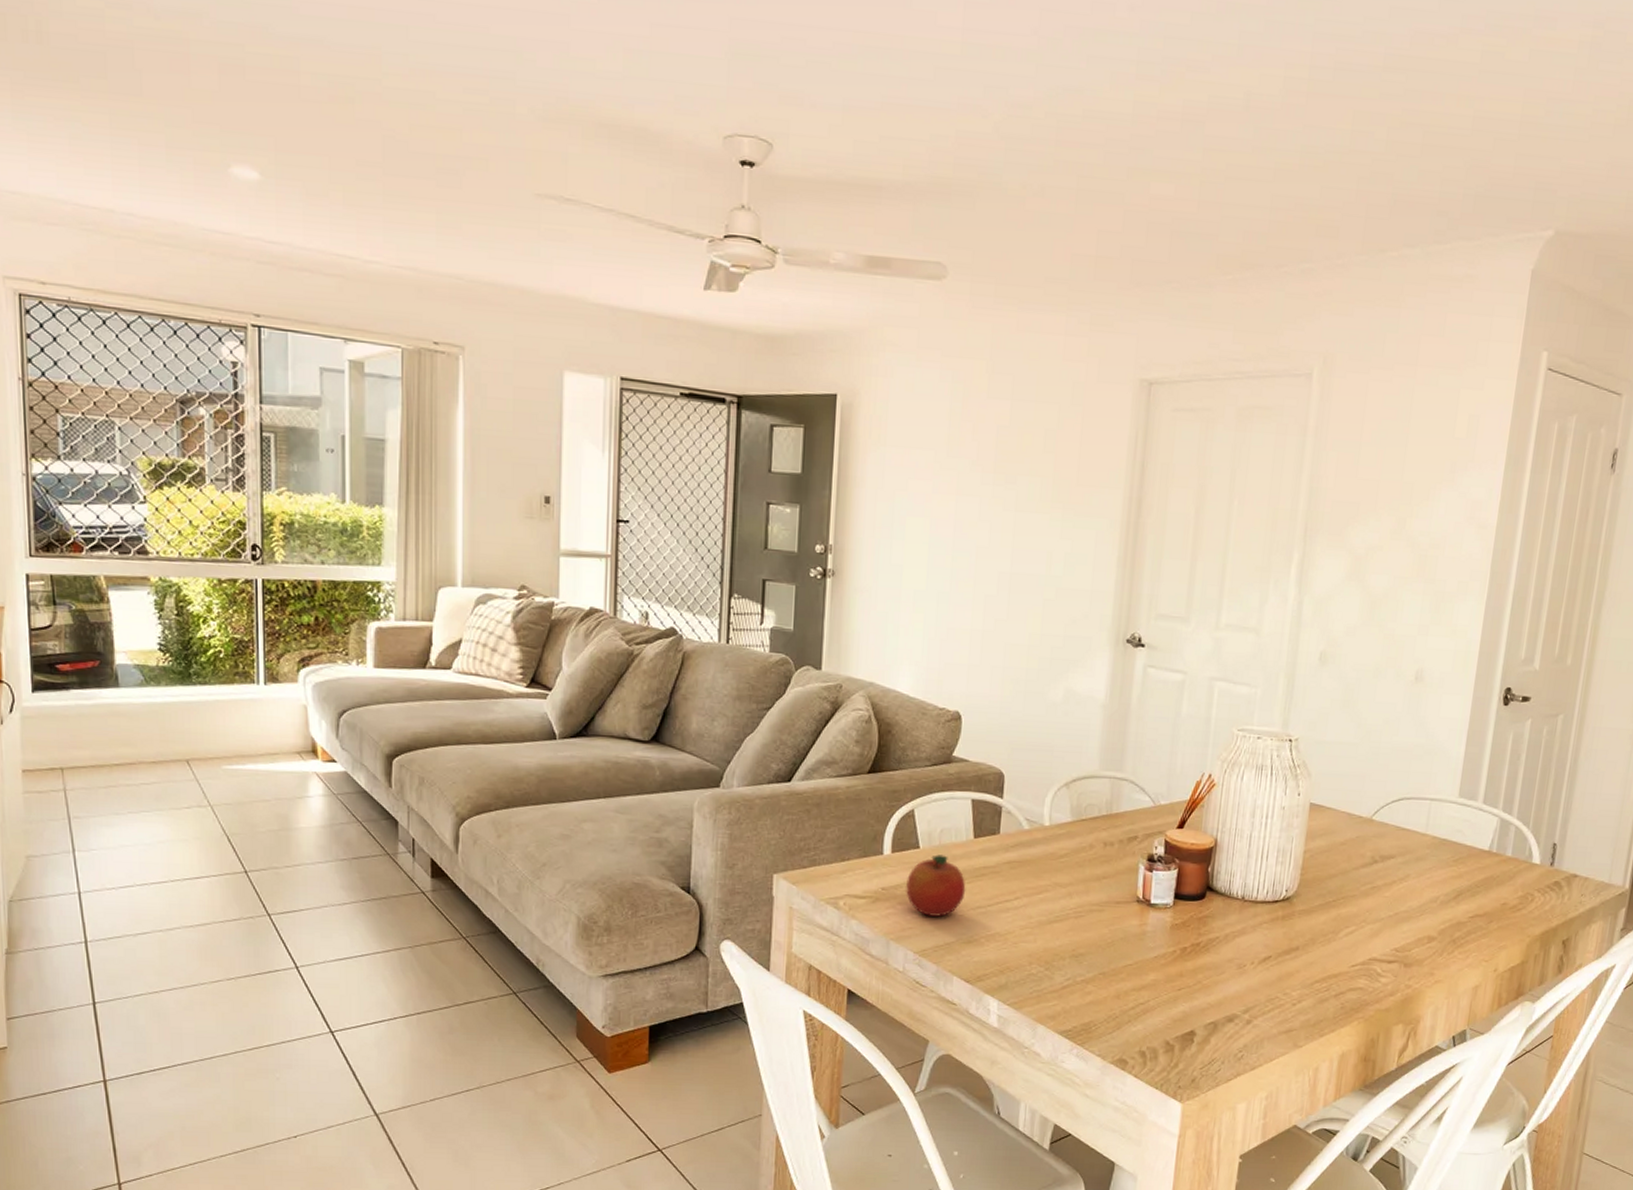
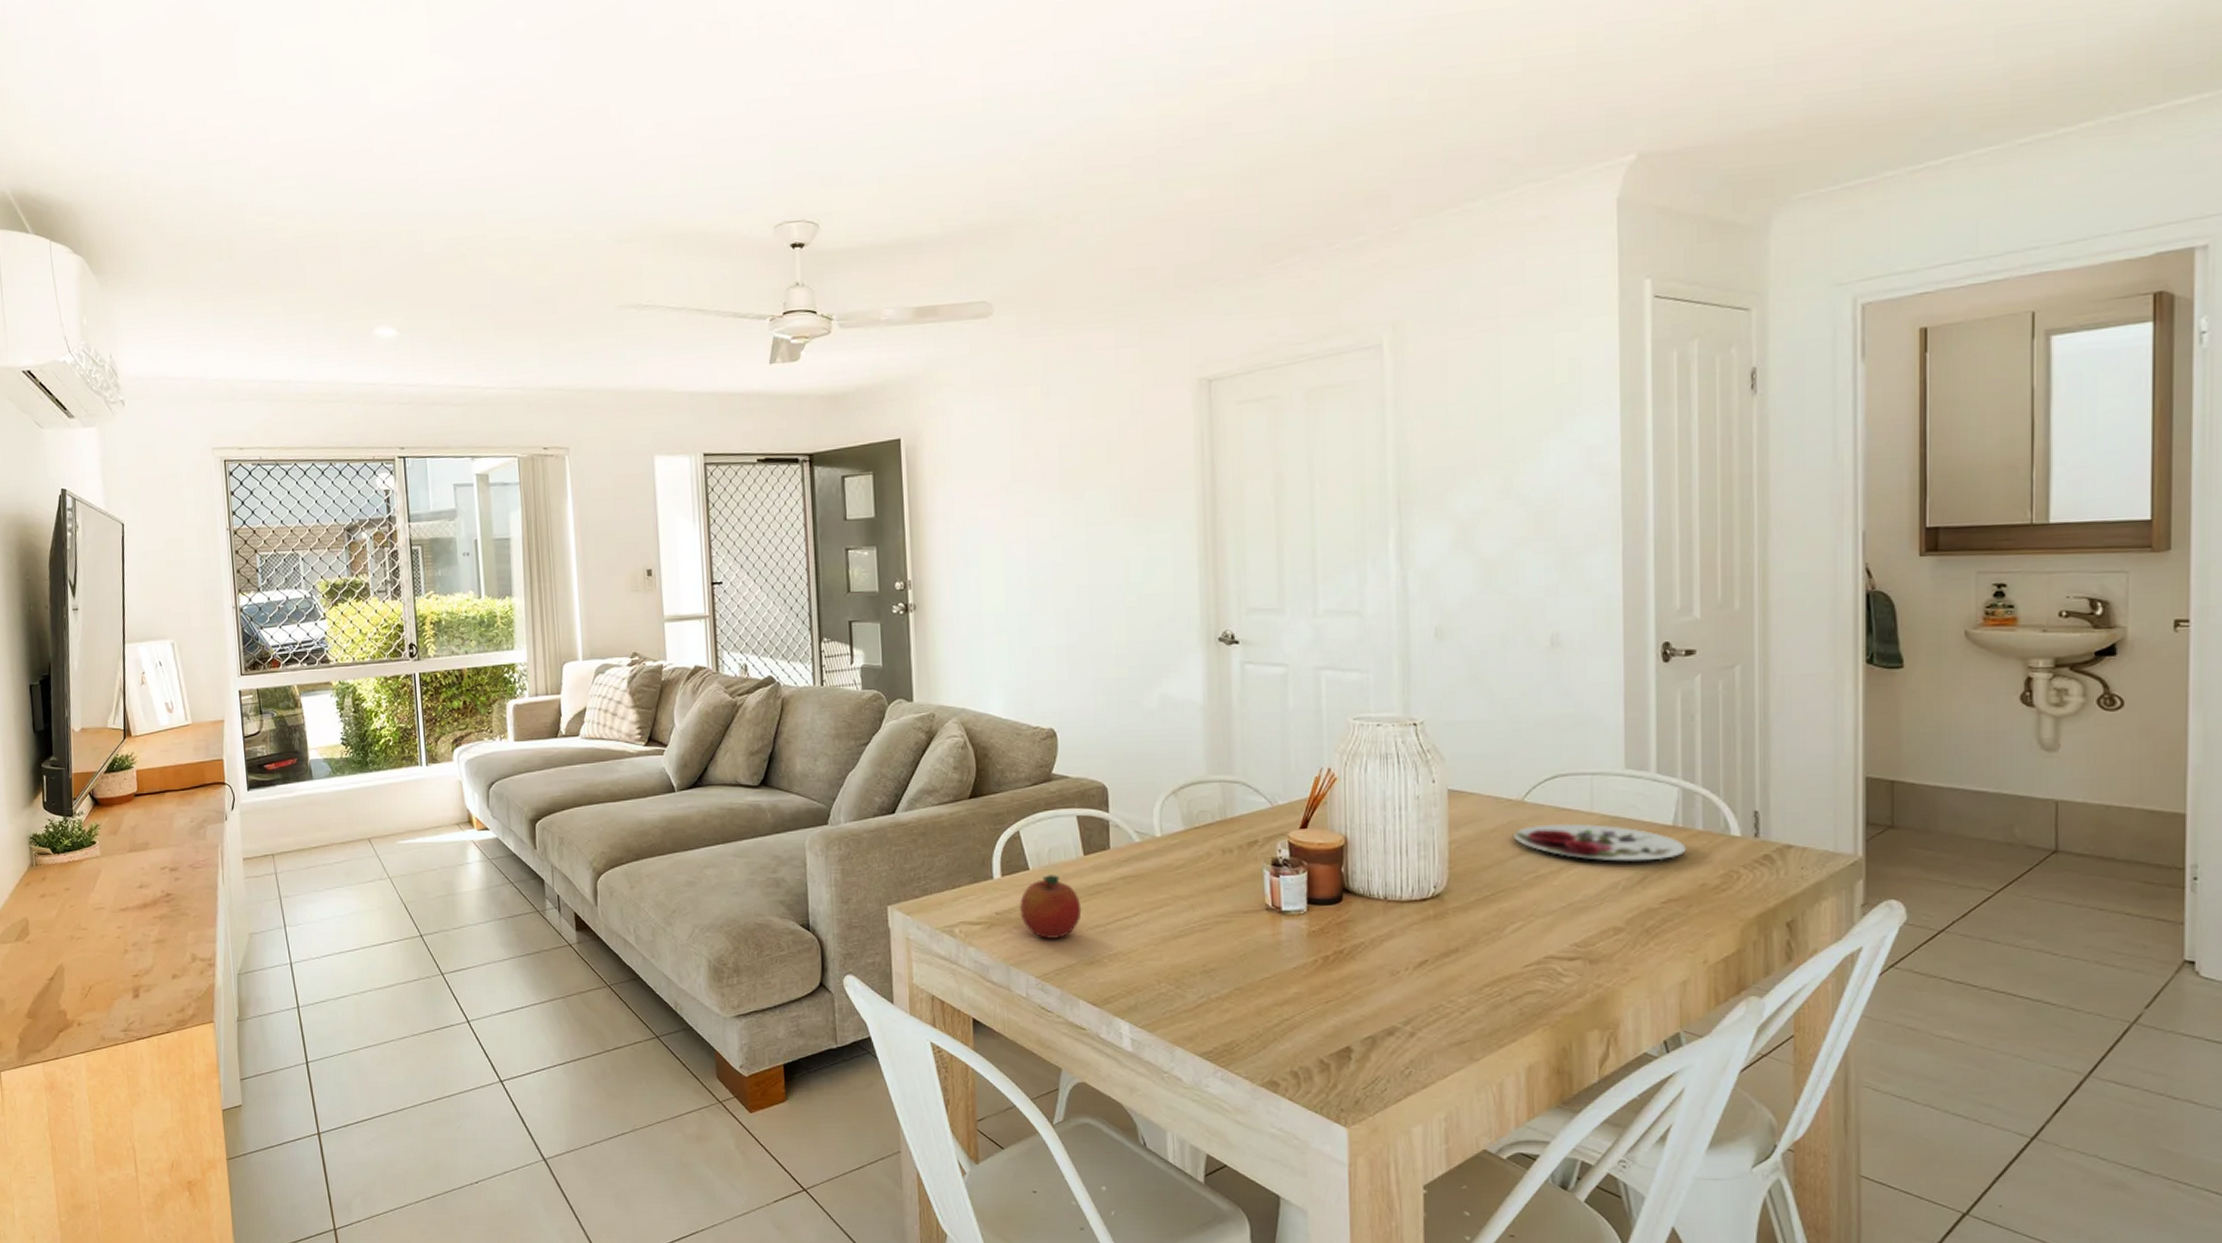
plate: none [1359,841,1497,880] -> present [1514,823,1687,862]

